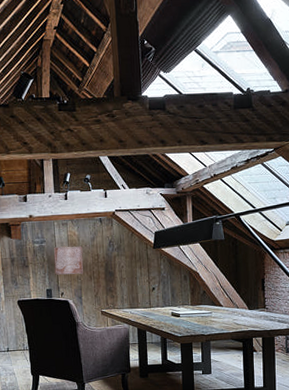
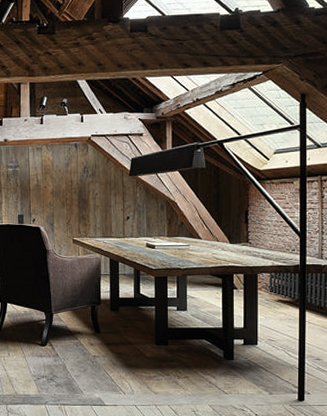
wall art: present [53,246,84,275] -> none [27,171,57,201]

